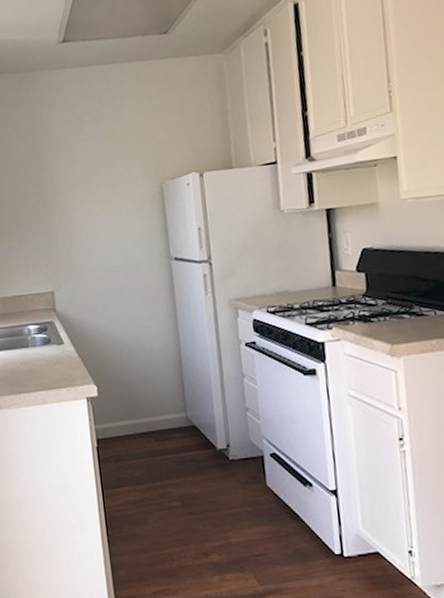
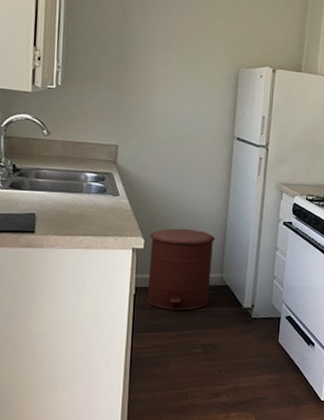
trash can: none [101,367,177,460] -> present [147,228,216,310]

